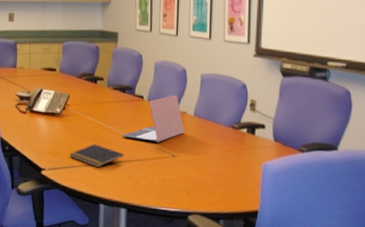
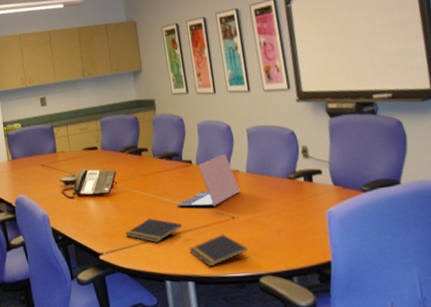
notepad: none [126,169,181,198] -> present [188,234,247,267]

